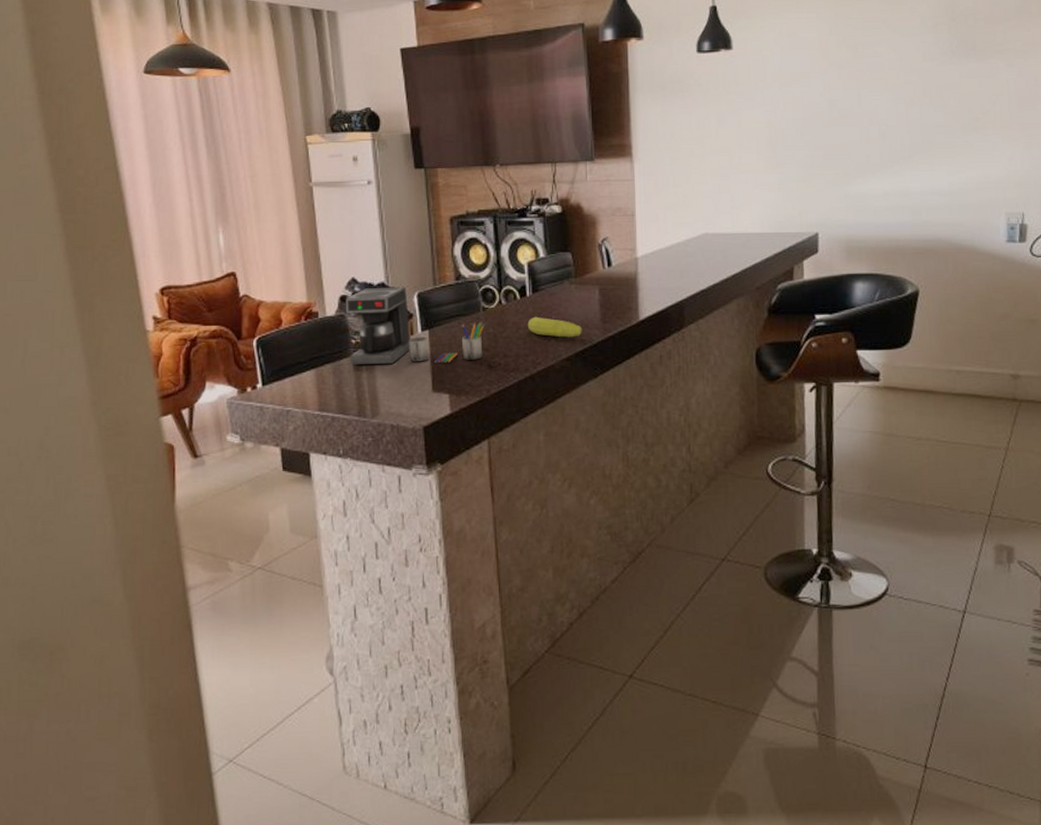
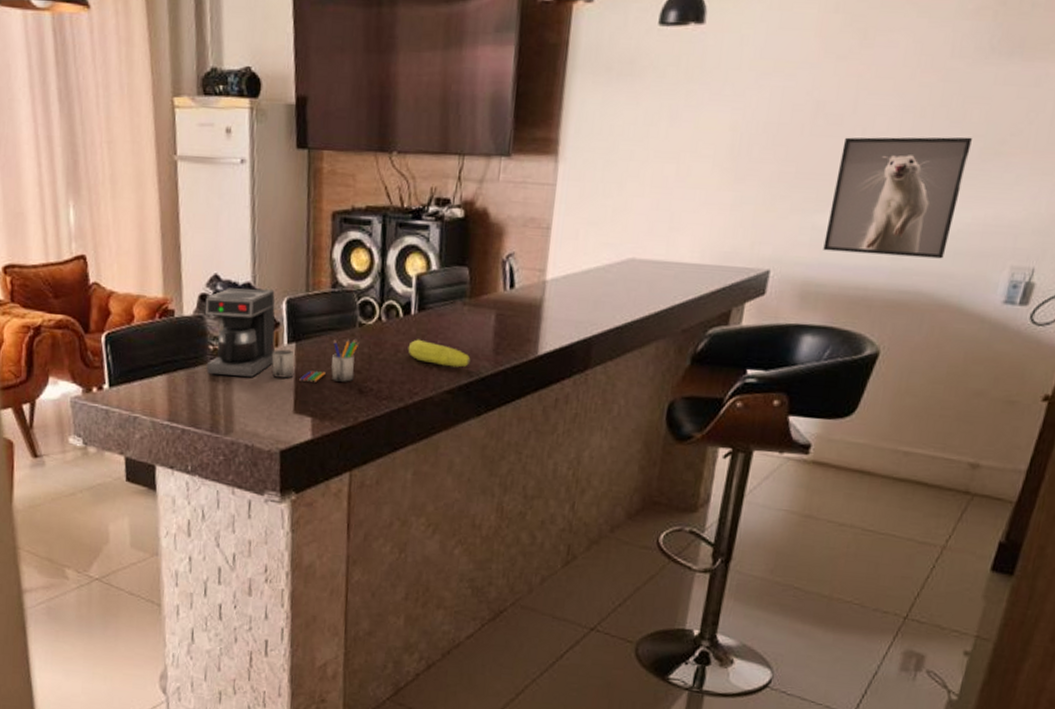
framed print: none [856,118,954,213] -> present [823,137,972,259]

